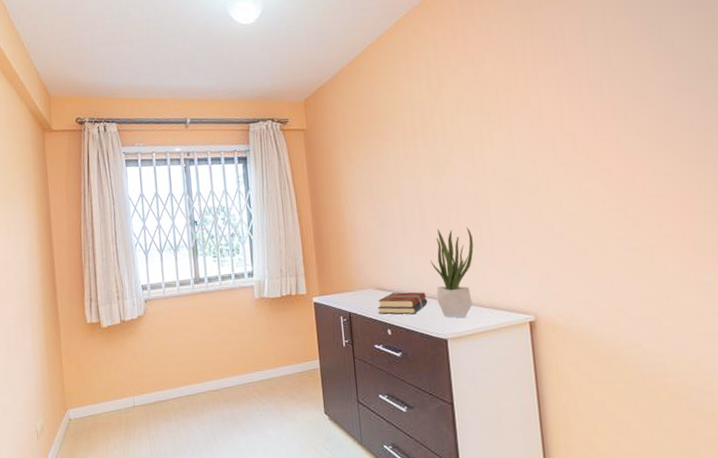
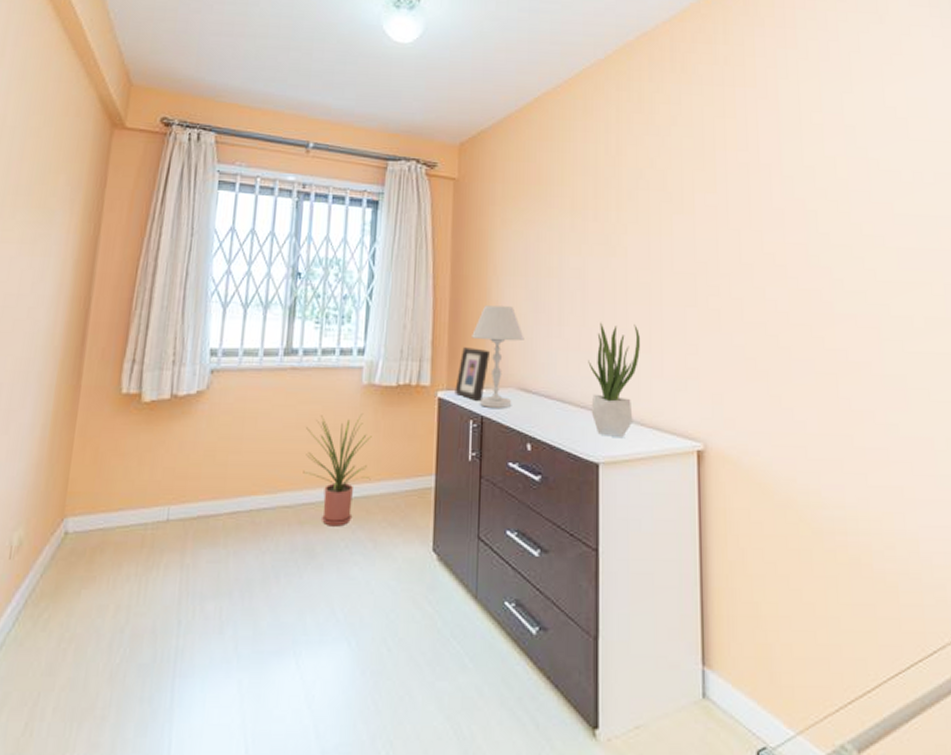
house plant: none [219,320,270,402] -> present [303,413,372,527]
picture frame: none [325,261,351,302] -> present [454,347,491,401]
table lamp: none [334,225,376,306] -> present [472,305,524,408]
books: present [378,292,428,315] -> none [518,396,580,427]

